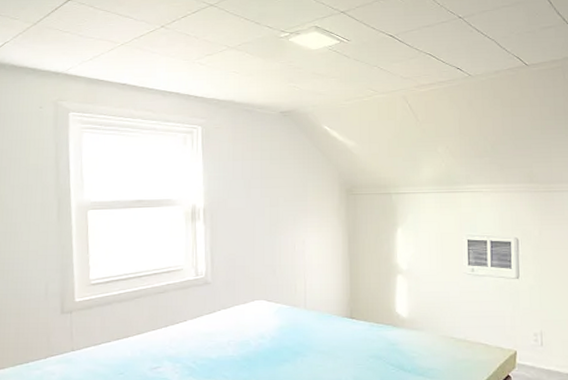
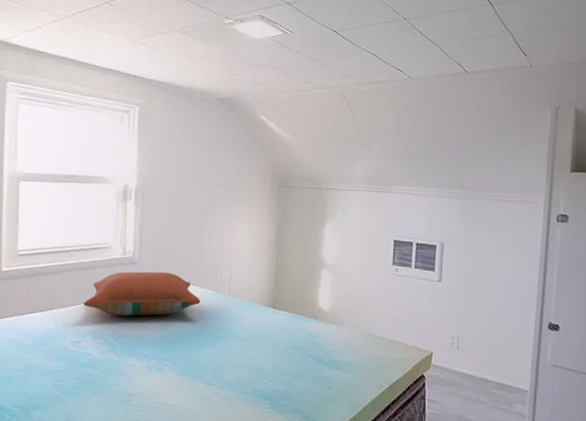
pillow: none [159,291,277,339] -> present [83,271,201,317]

